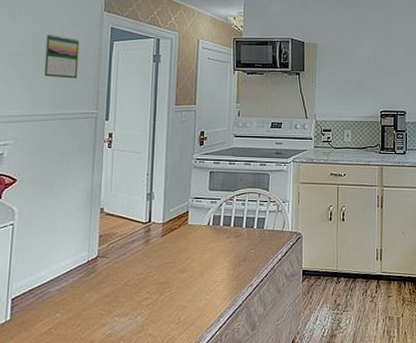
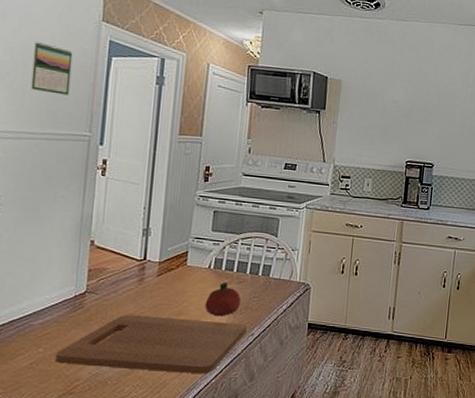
cutting board: none [71,274,246,328] -> present [55,315,247,374]
fruit: none [206,236,239,270] -> present [204,281,241,317]

